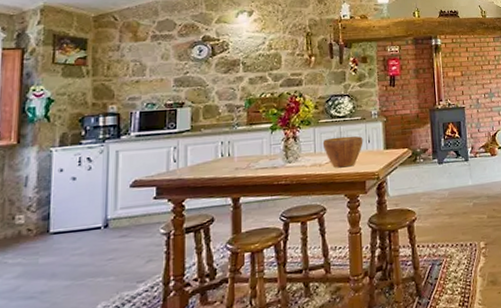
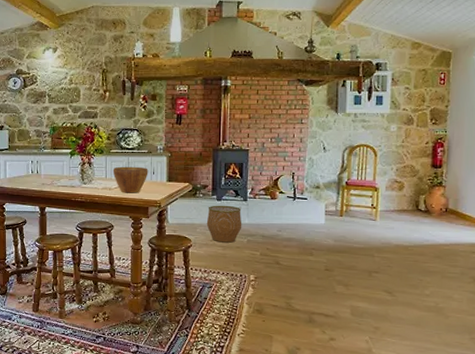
basket: none [429,167,467,211] -> present [206,205,242,243]

